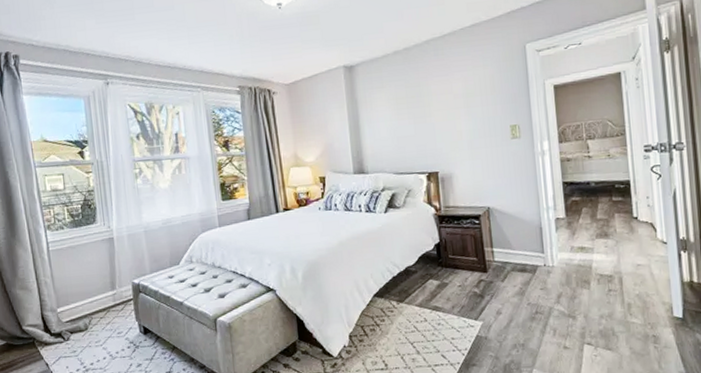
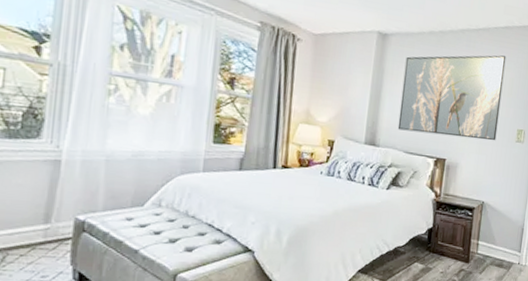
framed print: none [375,54,488,154] -> present [397,55,507,141]

